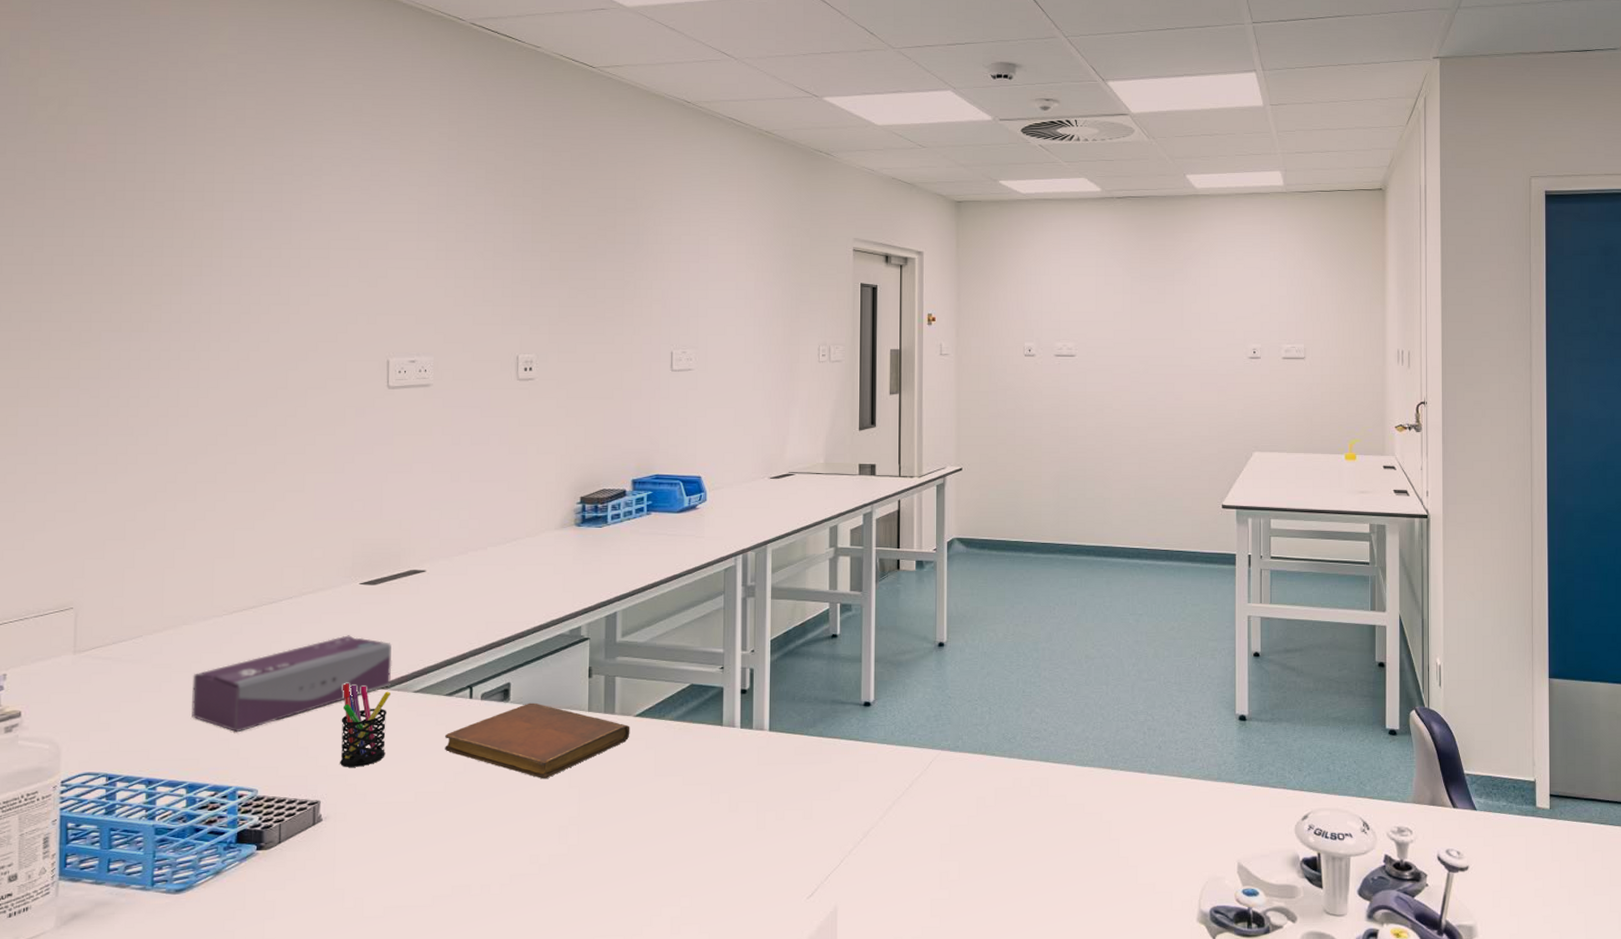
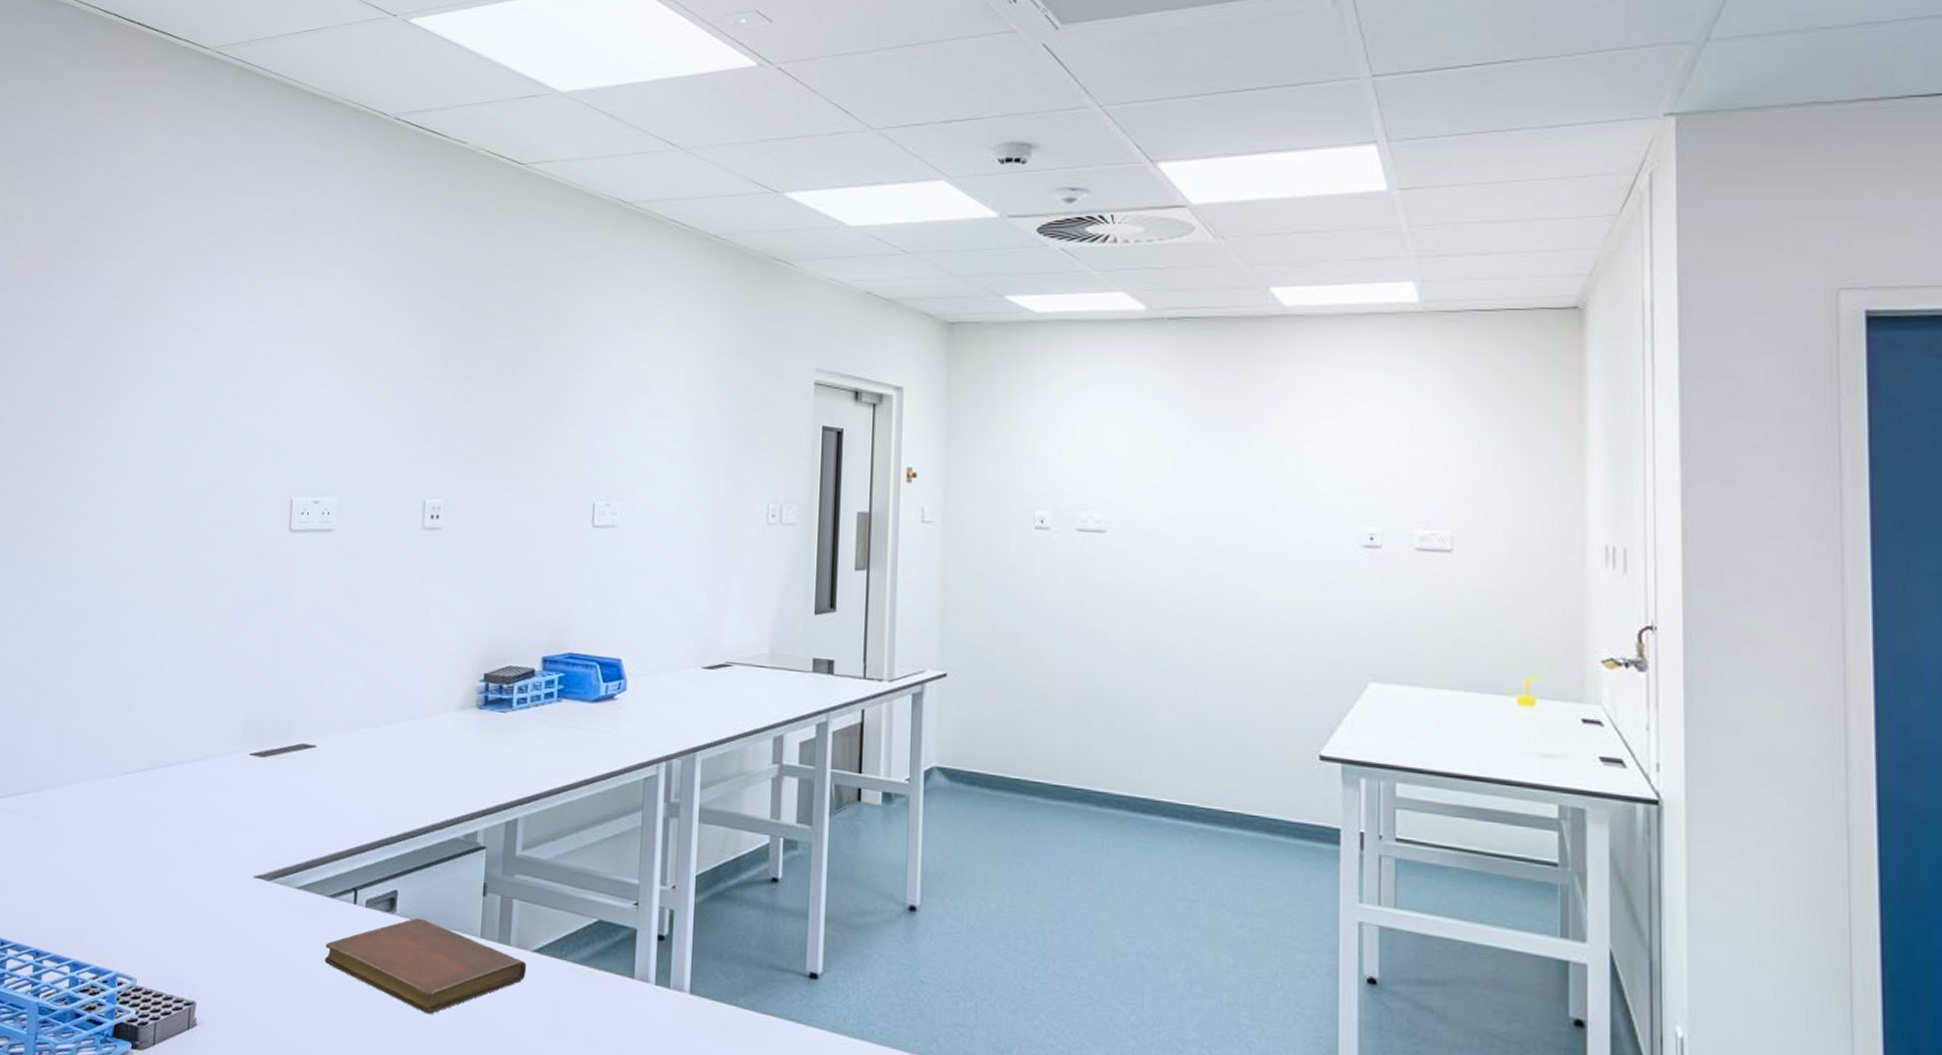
tissue box: present [192,635,392,733] -> none [80,812,277,911]
pen holder: present [340,683,390,767] -> none [218,868,273,969]

